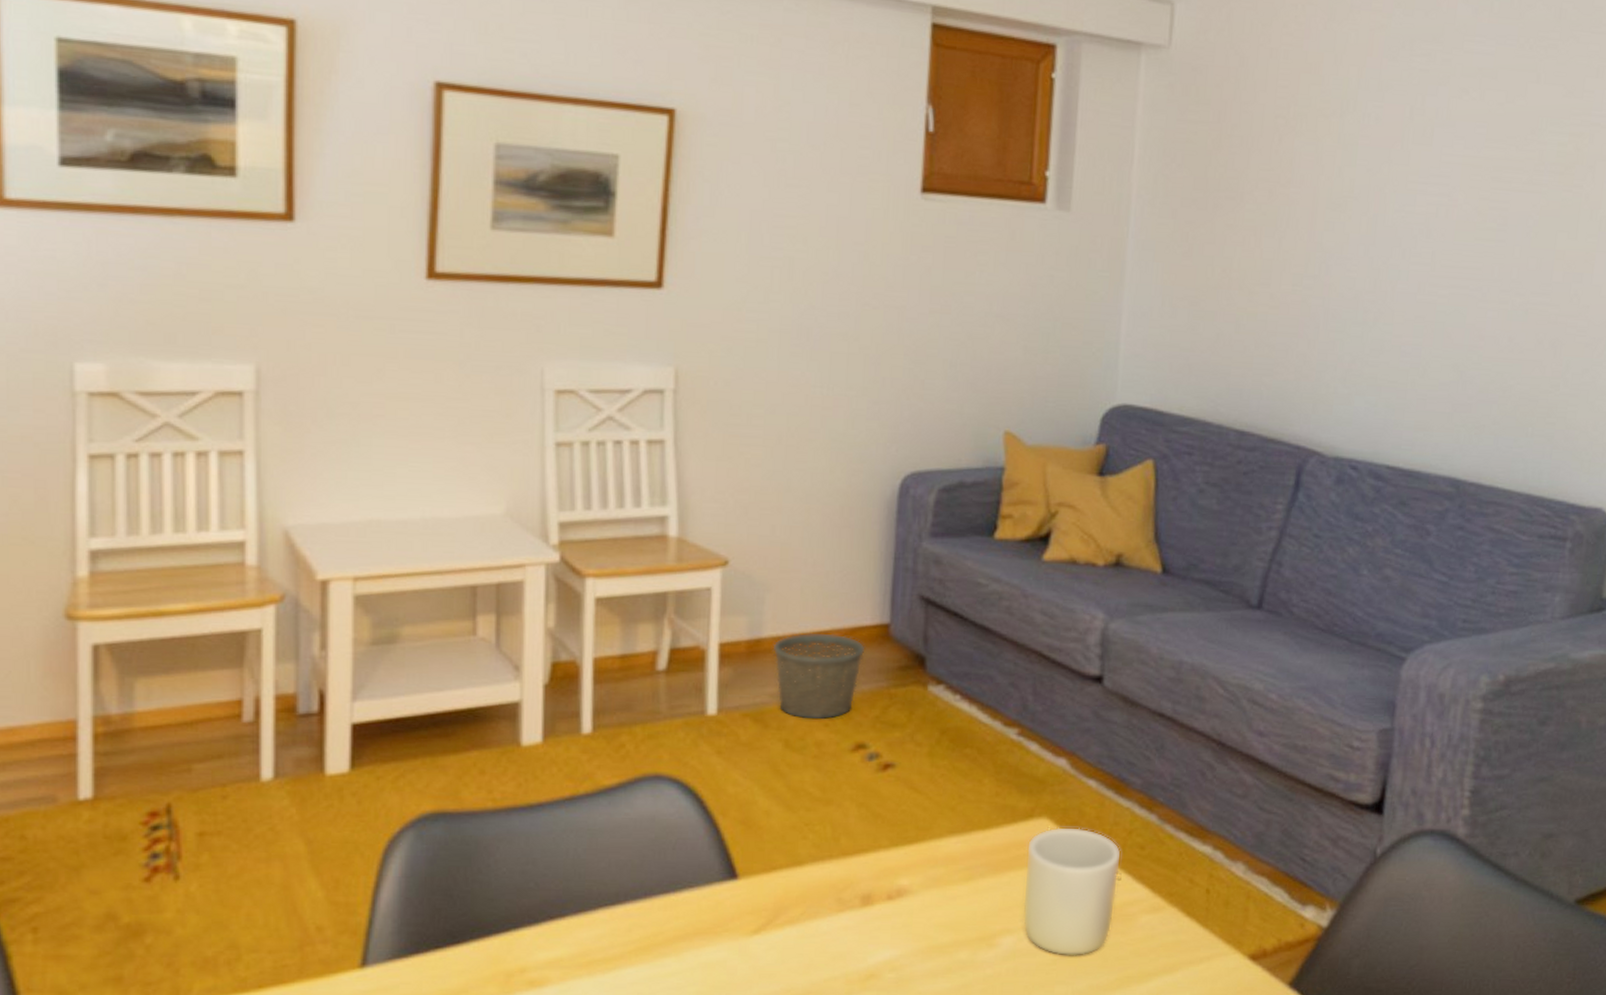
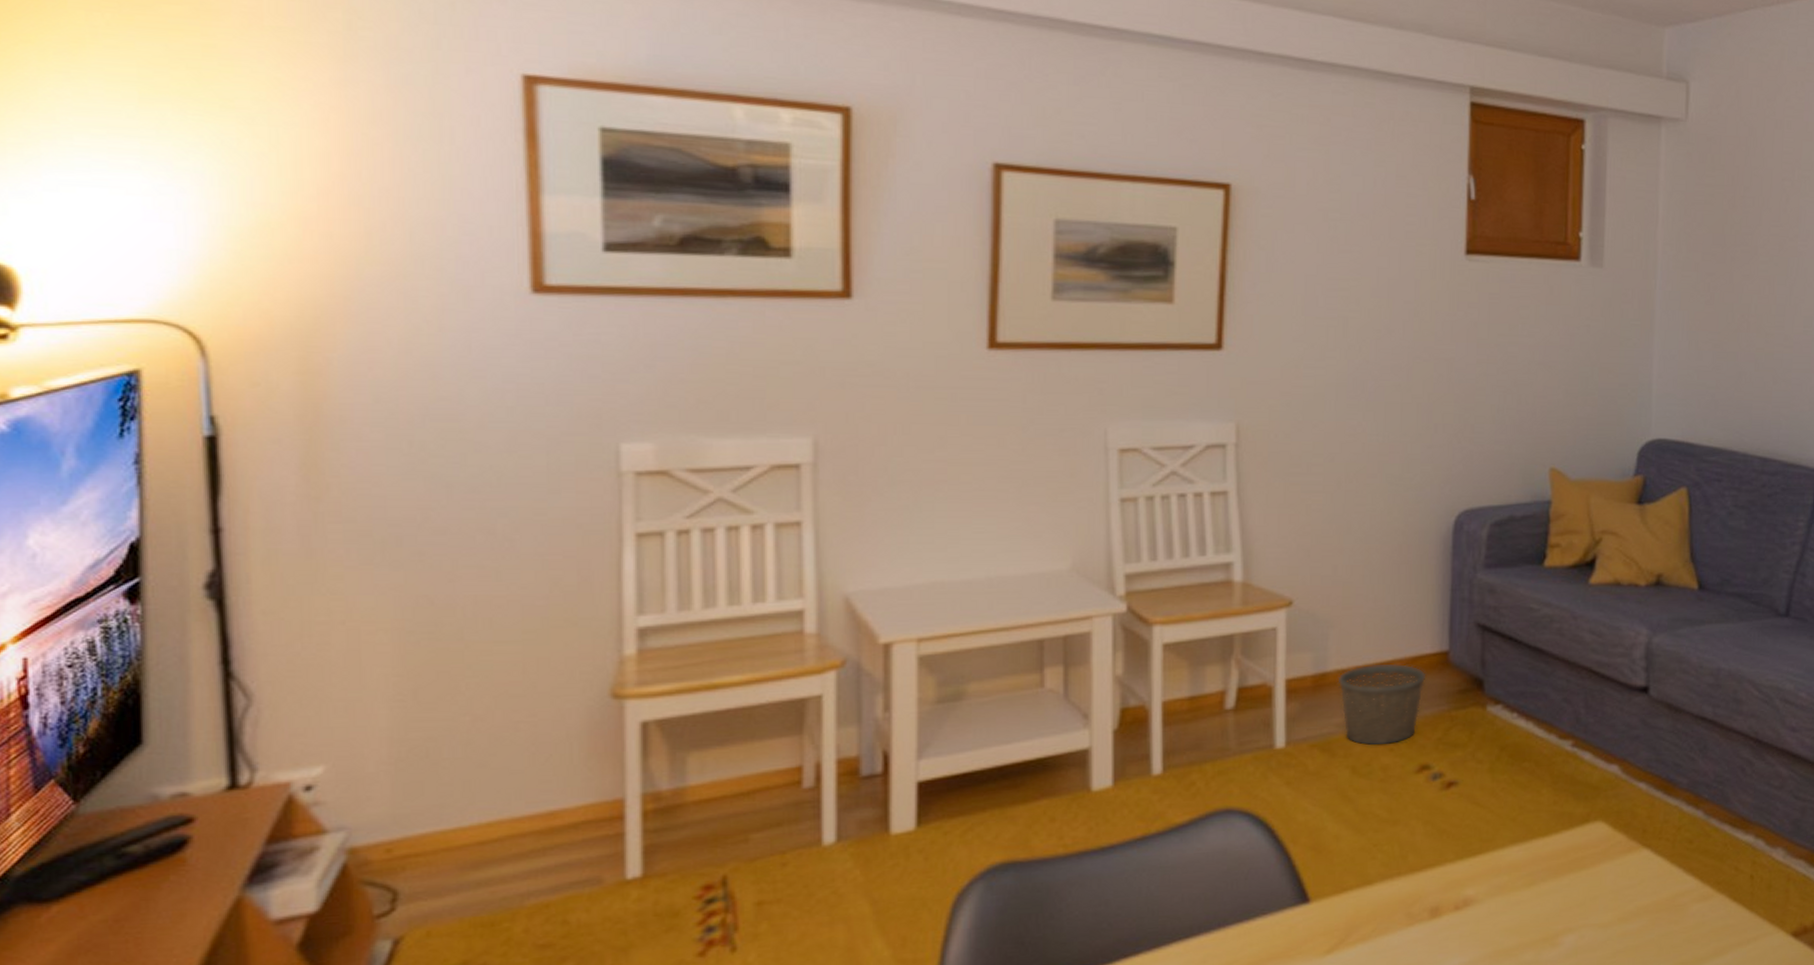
mug: present [1023,827,1121,956] -> none [1583,828,1671,949]

